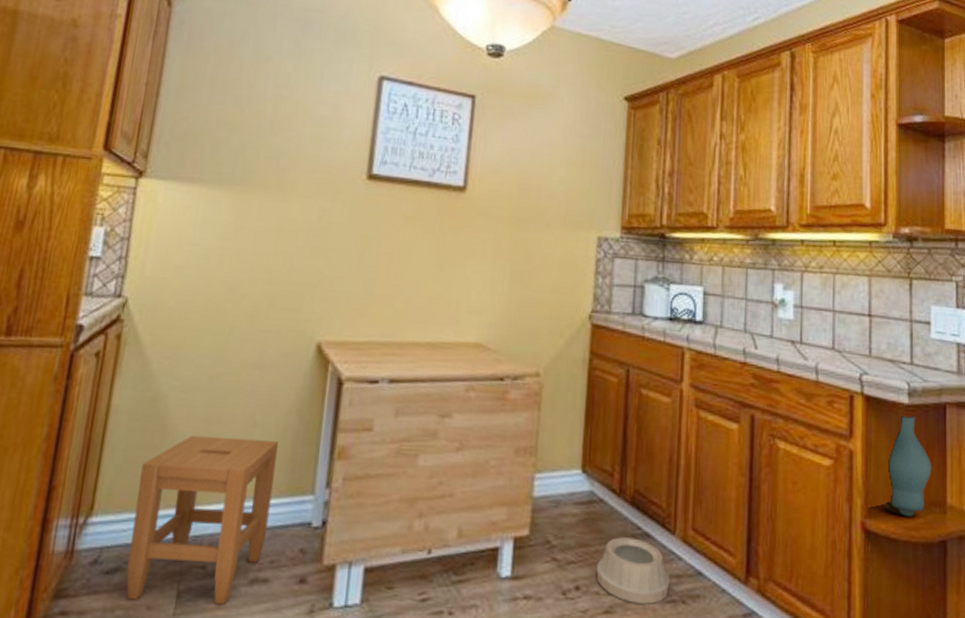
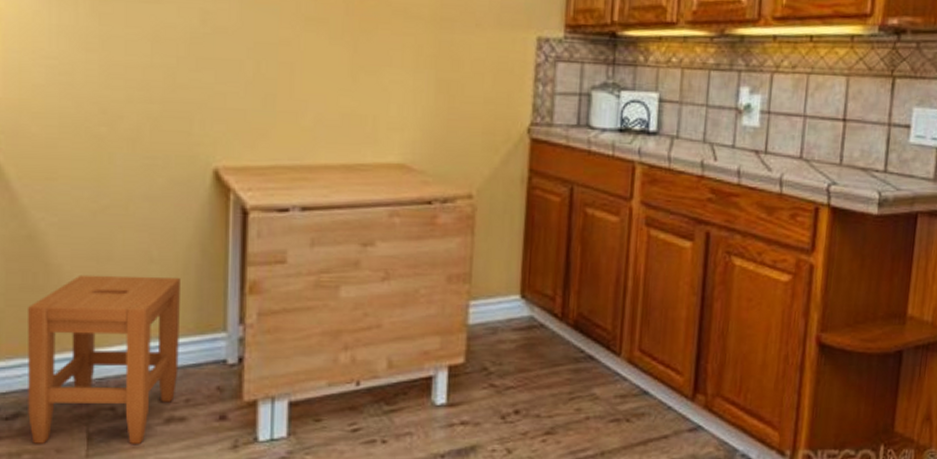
pet bowl: present [596,537,670,604] -> none [536,361,614,424]
vase: present [883,415,931,517] -> none [841,226,896,329]

